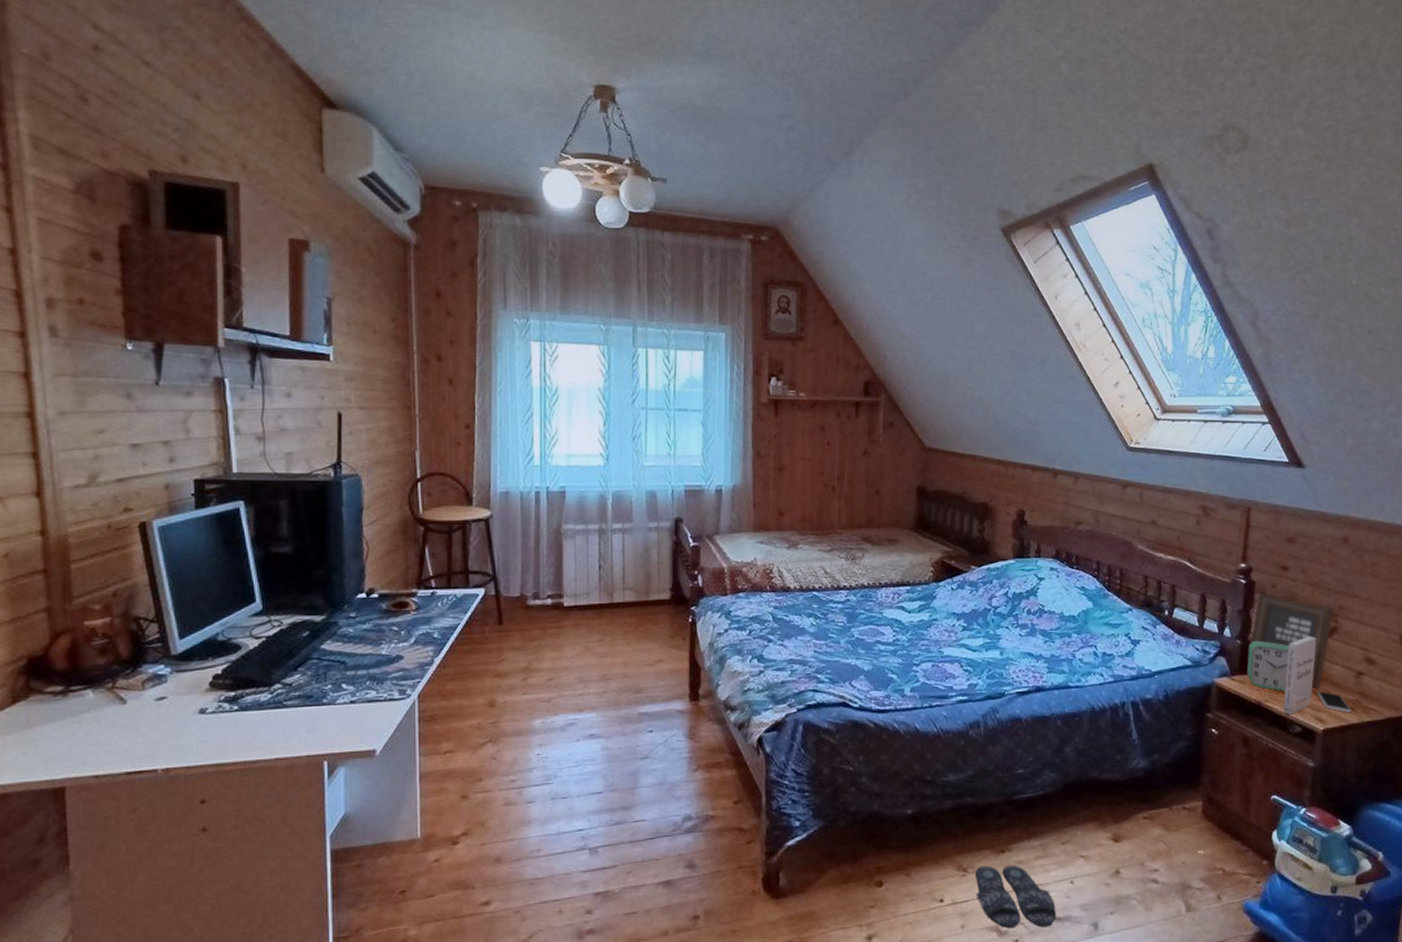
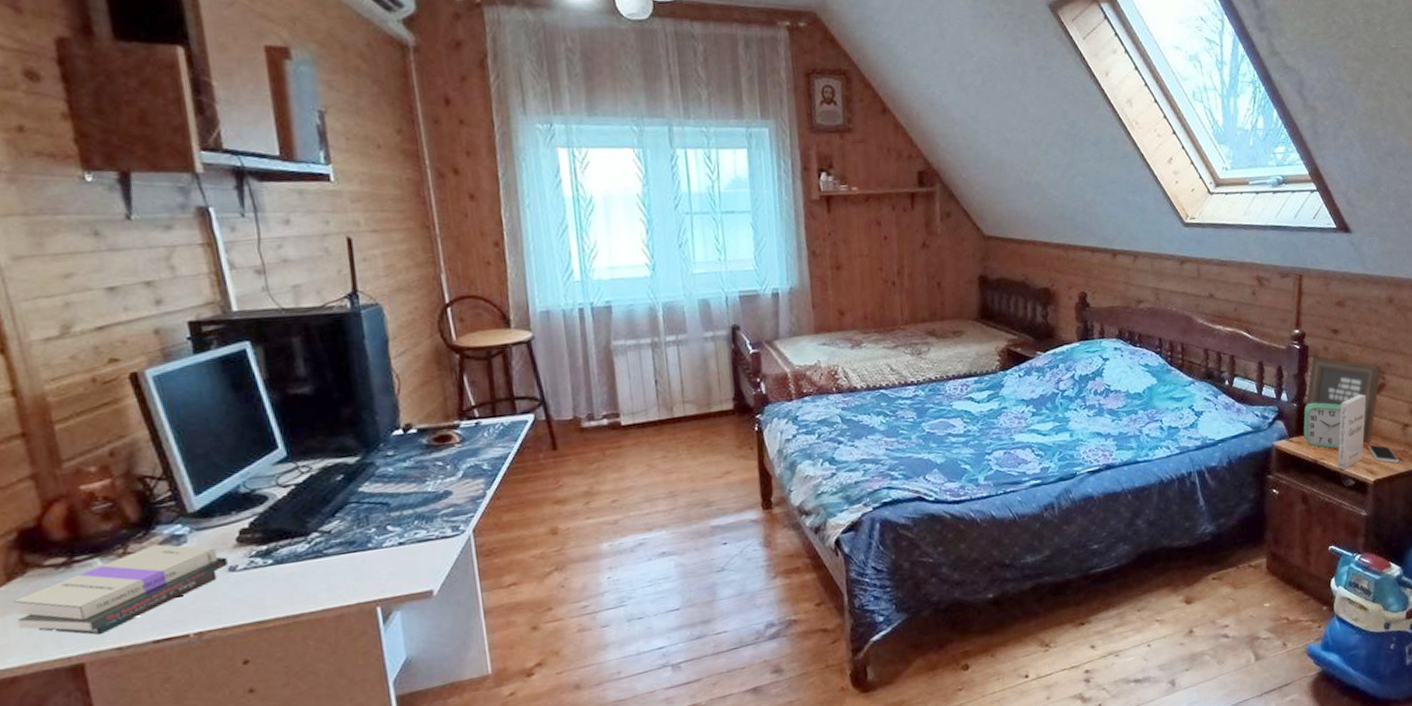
books: none [15,682,199,761] -> present [14,544,228,635]
slippers: present [975,865,1056,928] -> none [1057,635,1136,695]

